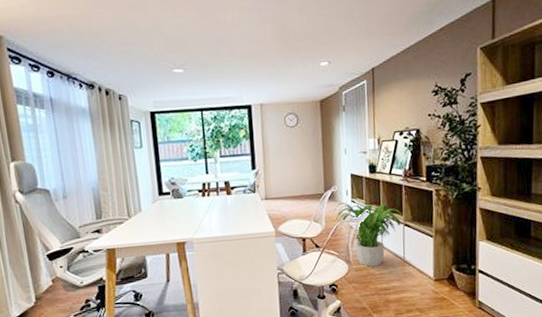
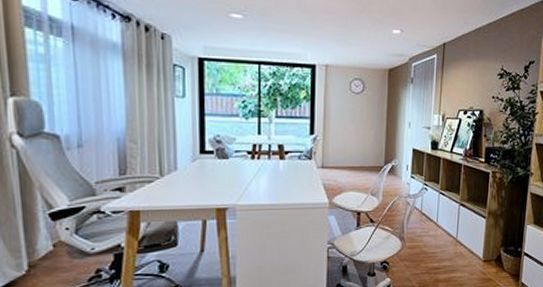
potted plant: present [333,202,403,267] -> none [392,177,460,245]

